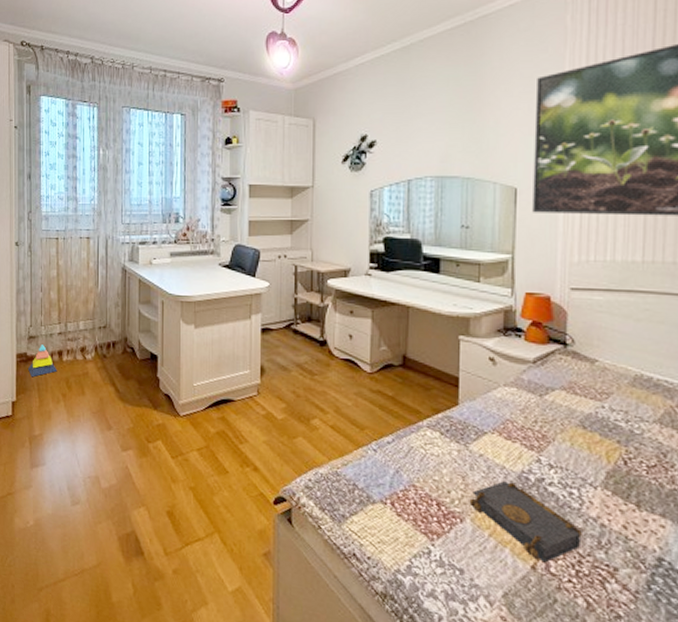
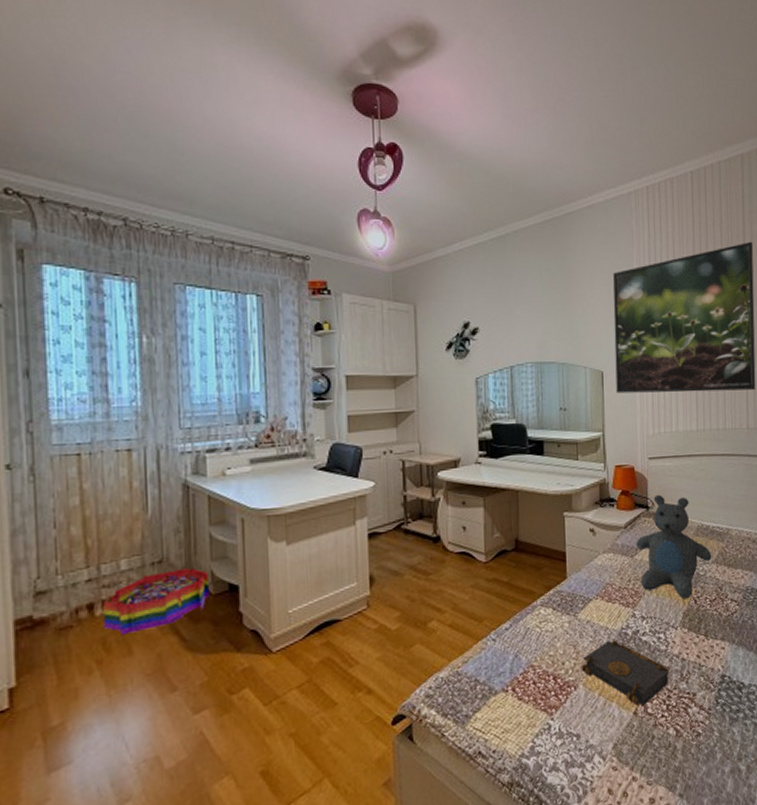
stacking toy: present [28,345,57,378] -> none [36,600,87,648]
storage bin: none [68,334,137,379] -> present [103,567,210,634]
teddy bear: none [547,331,654,458] -> present [636,494,712,599]

